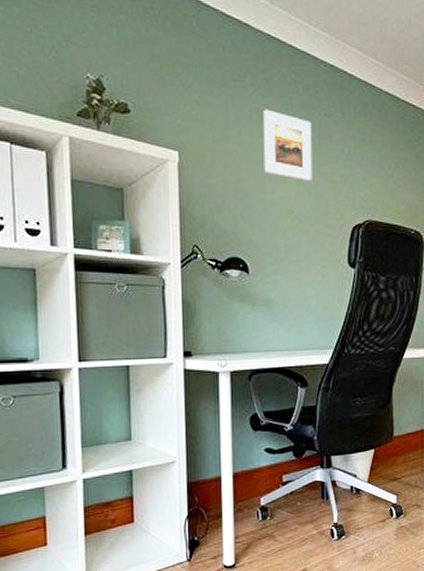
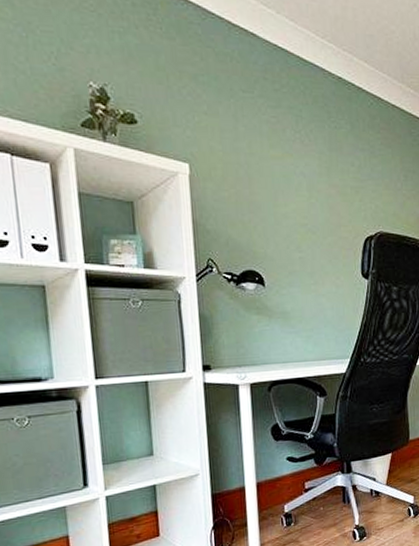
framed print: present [262,109,312,181] -> none [272,121,324,193]

